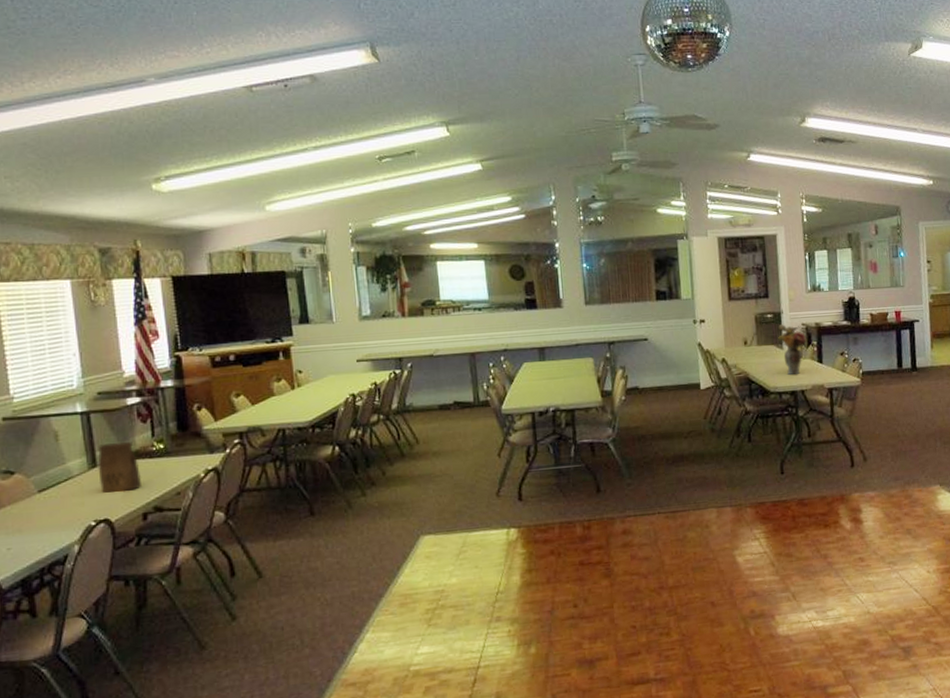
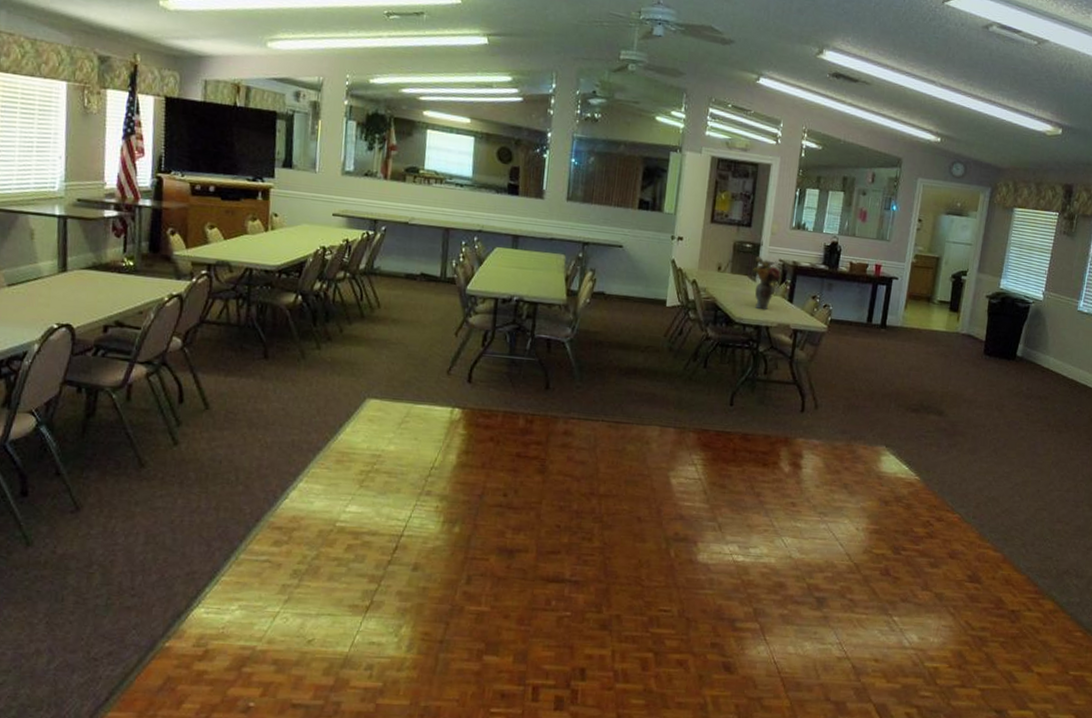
paper bag: present [97,442,142,493] -> none [66,249,108,302]

